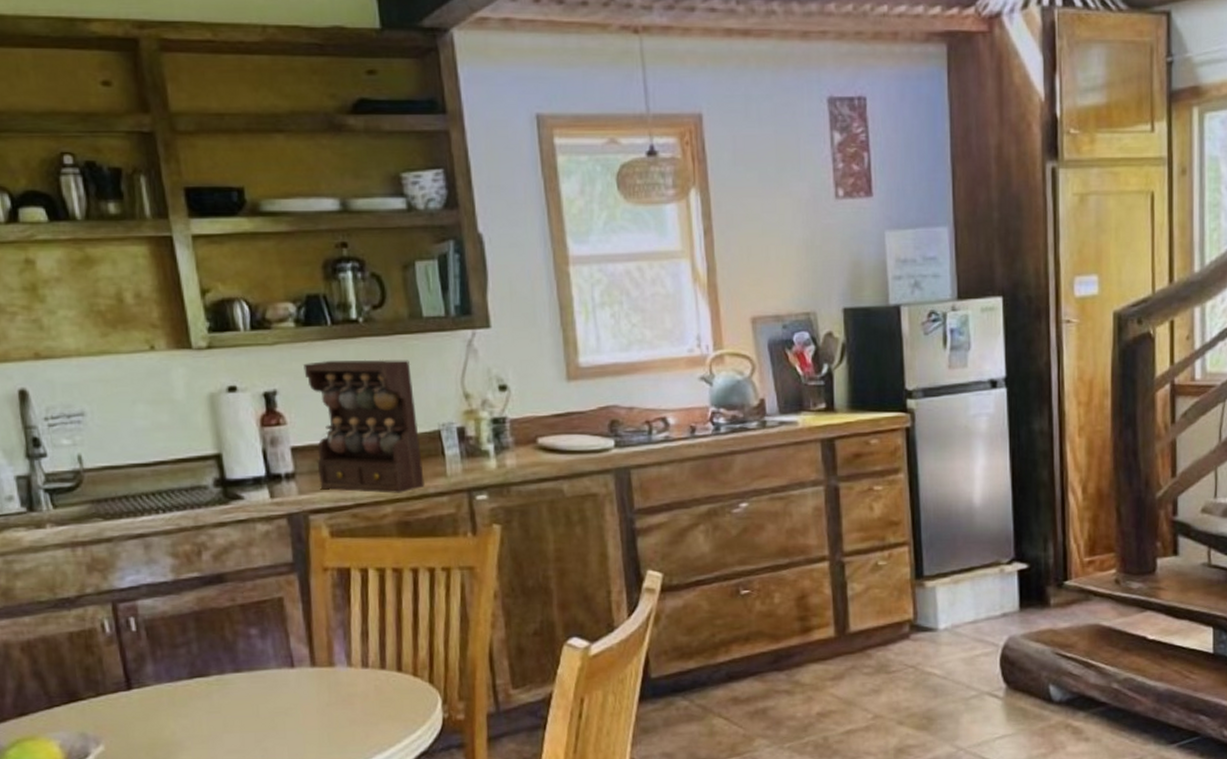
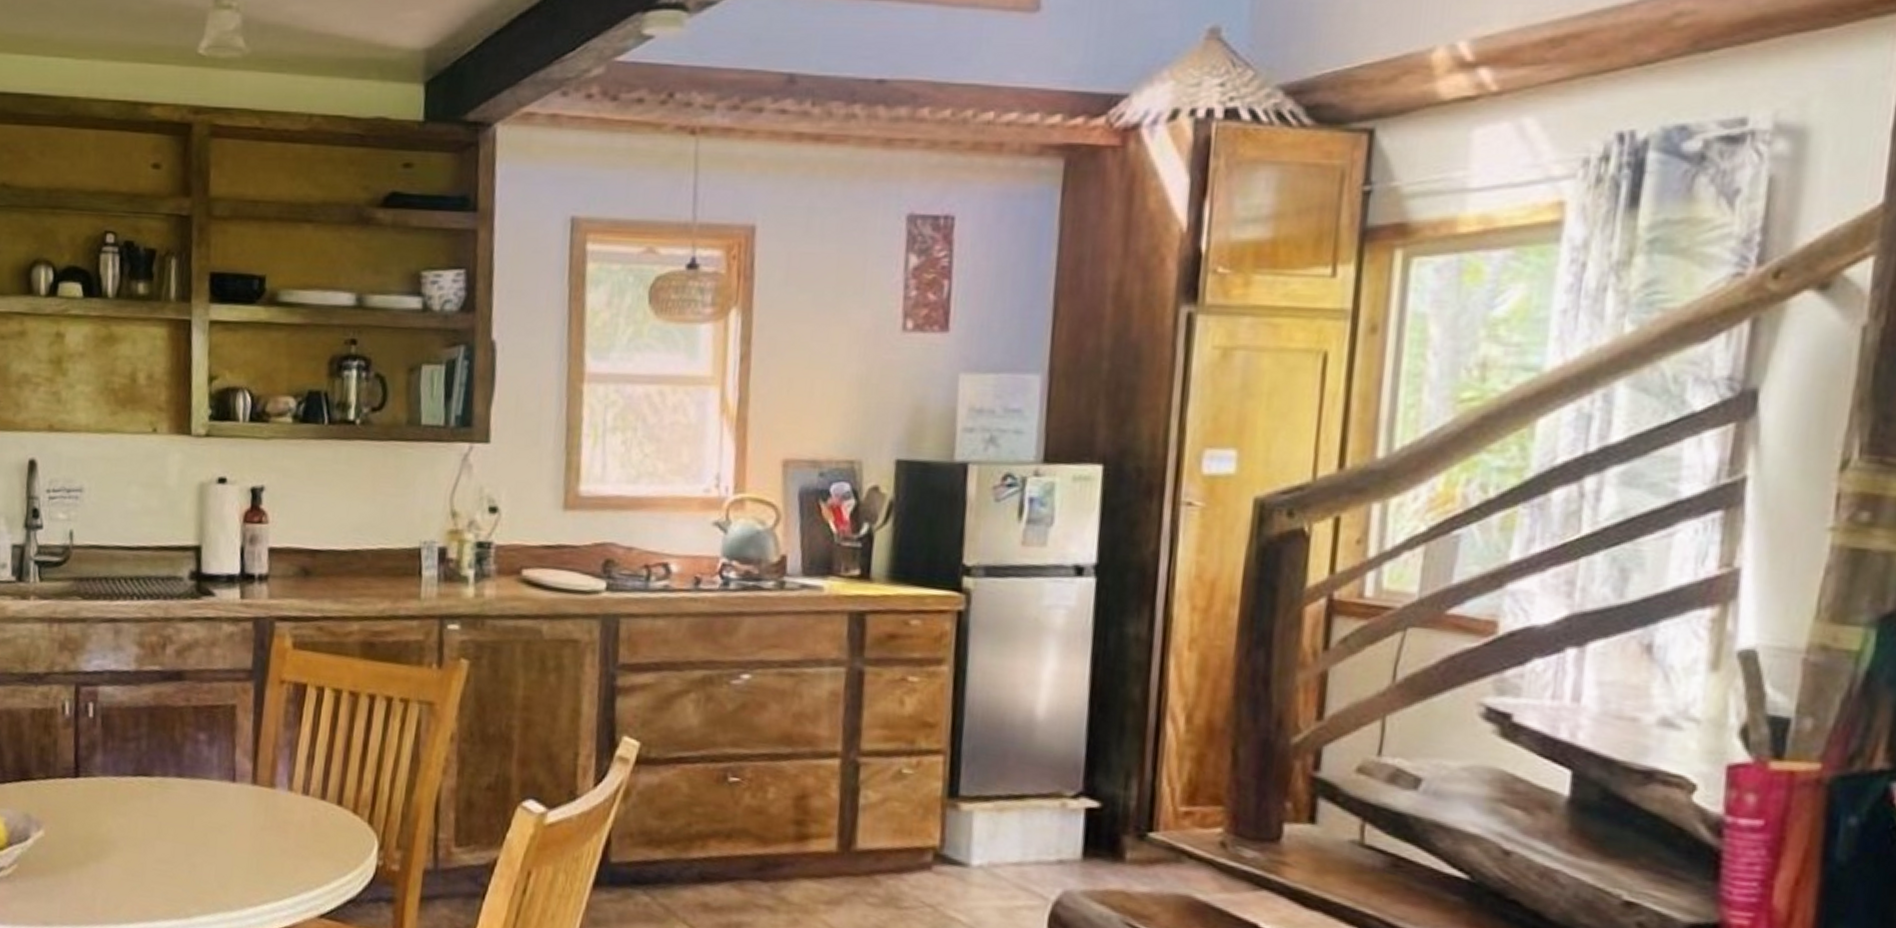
spice rack: present [303,359,425,494] -> none [291,461,400,611]

